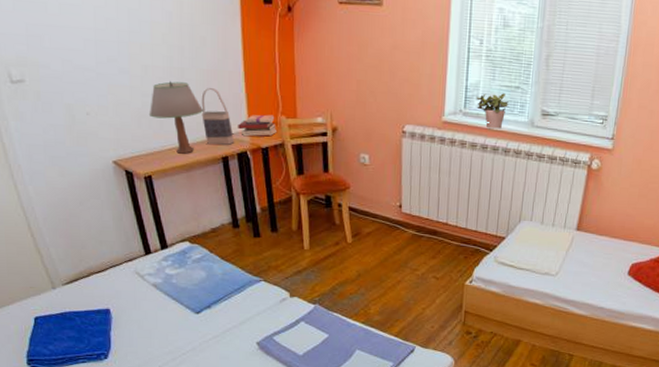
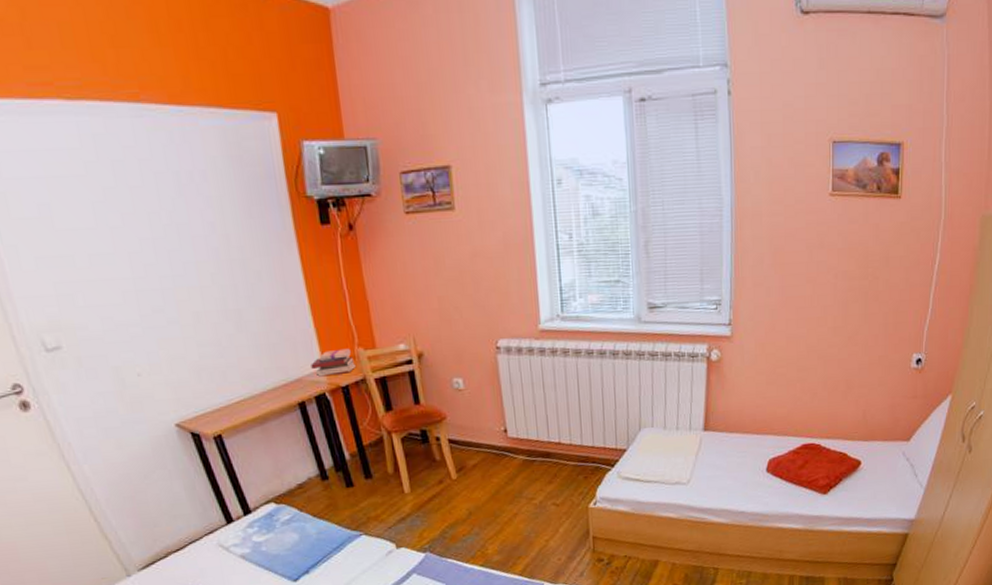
table lamp: present [150,81,203,154] -> none [208,325,269,406]
bag: present [201,88,234,146] -> none [265,327,309,392]
potted plant: present [476,93,509,129] -> none [573,290,610,331]

